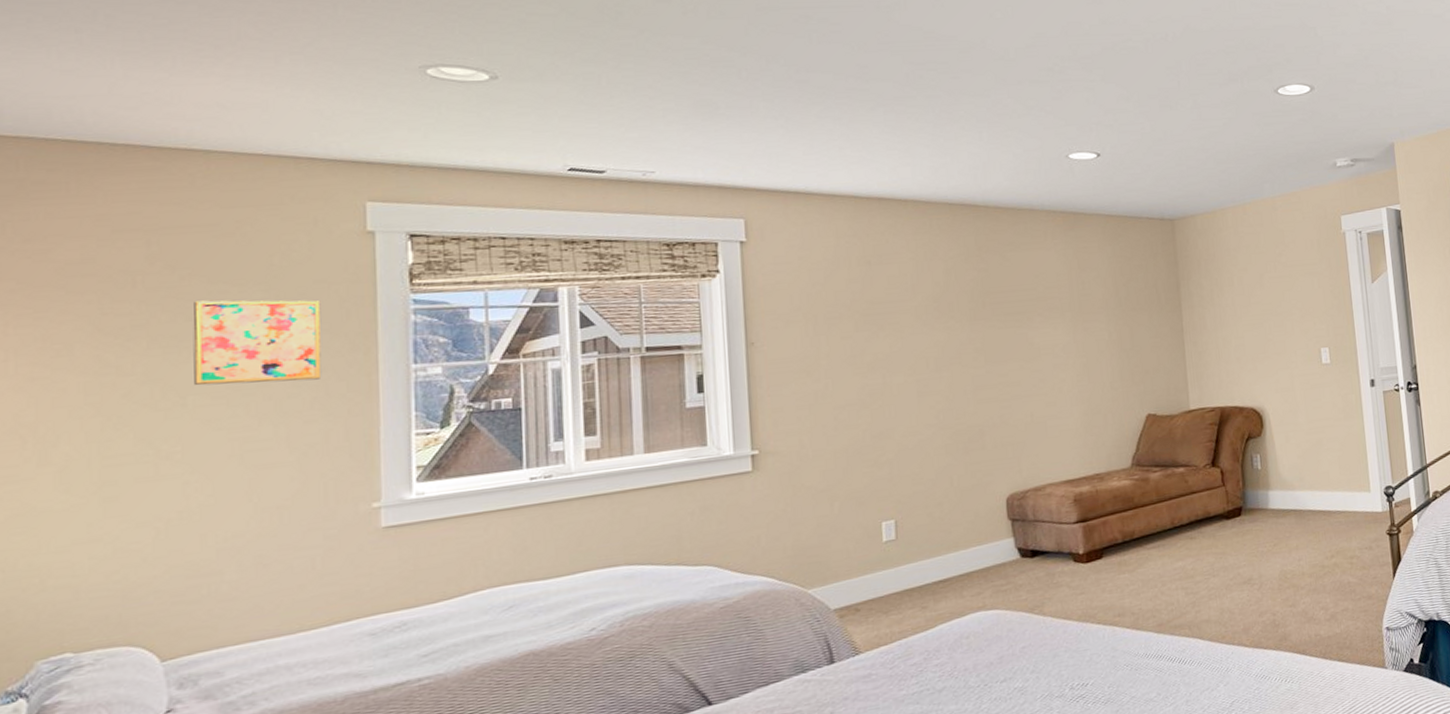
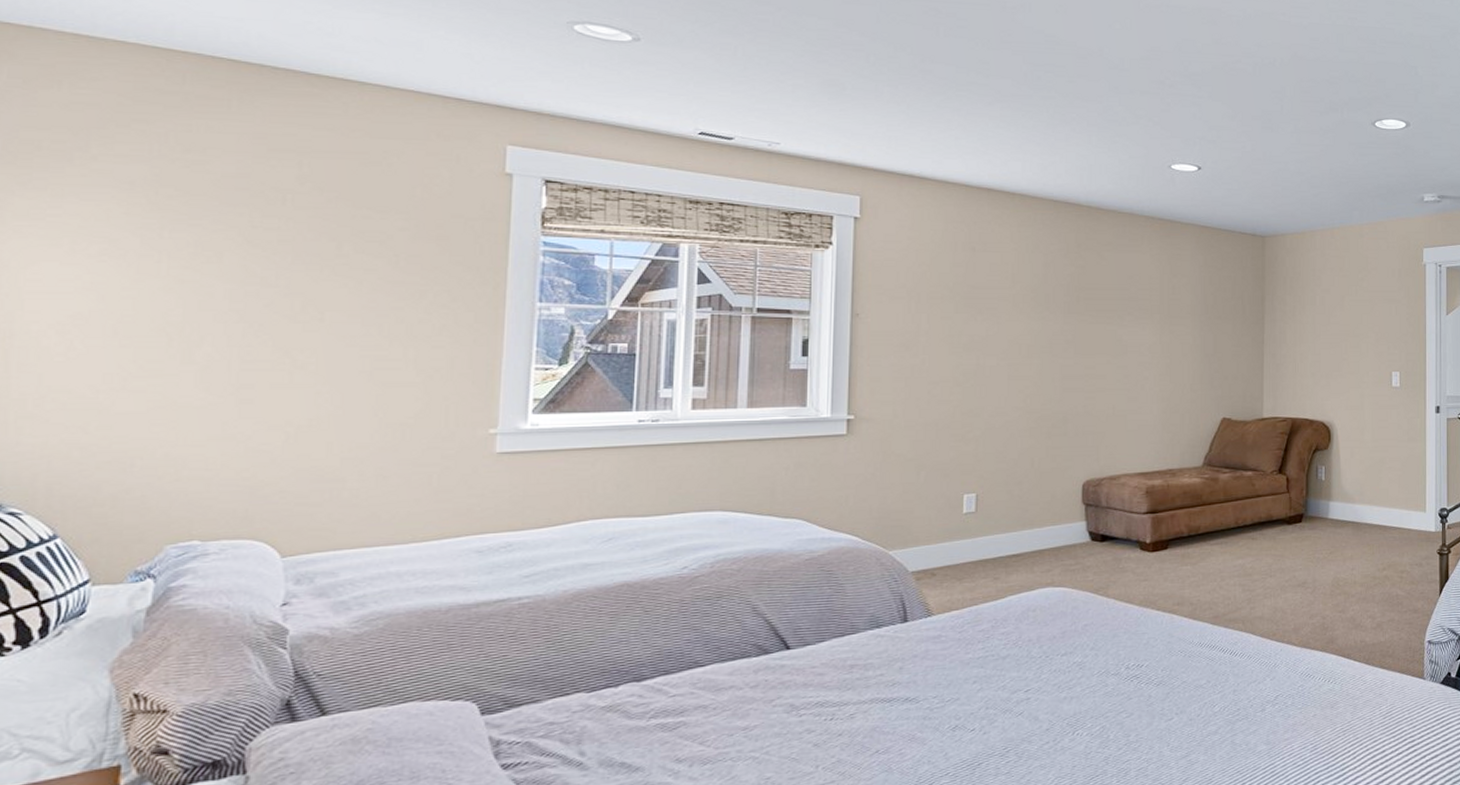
wall art: present [193,300,322,386] -> none [333,223,457,308]

